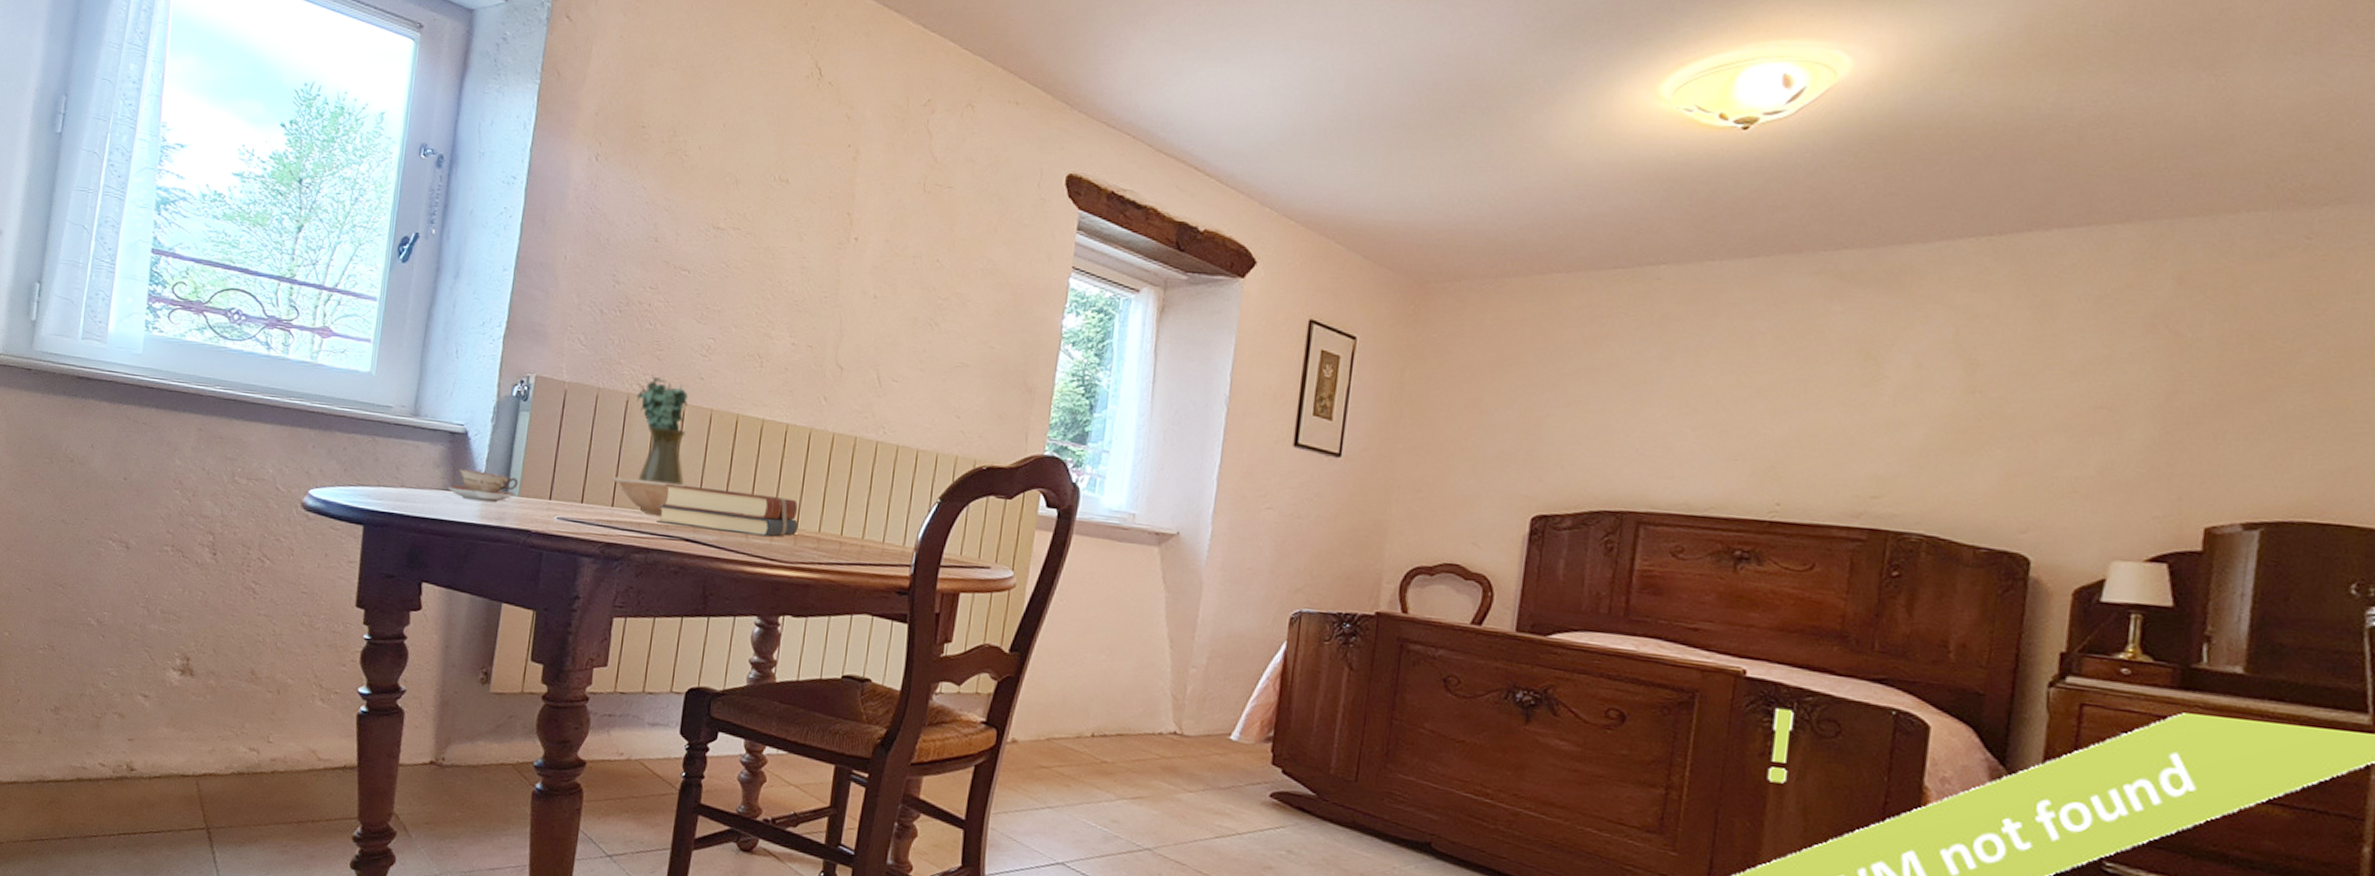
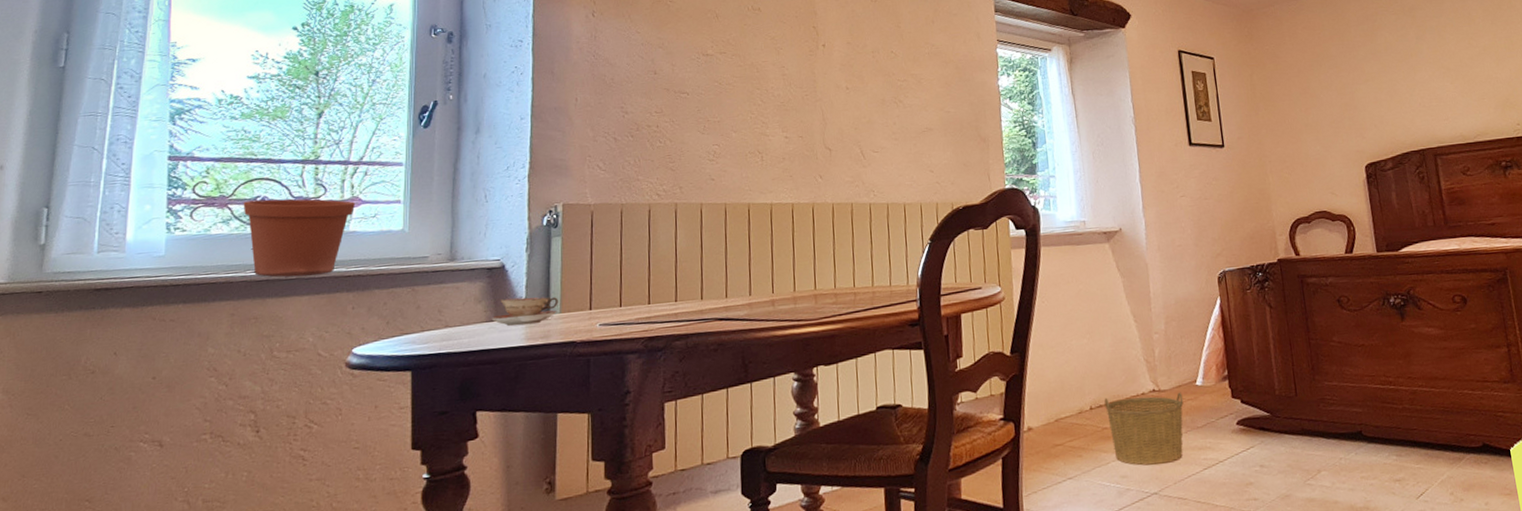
flower pot: none [217,311,325,405] -> present [243,199,355,278]
bowl: present [612,476,686,517] -> none [645,272,713,306]
vase: present [637,374,688,512] -> none [658,184,710,303]
books: present [656,483,799,537] -> none [690,265,817,310]
basket: none [1109,727,1210,820] -> present [1104,392,1184,466]

